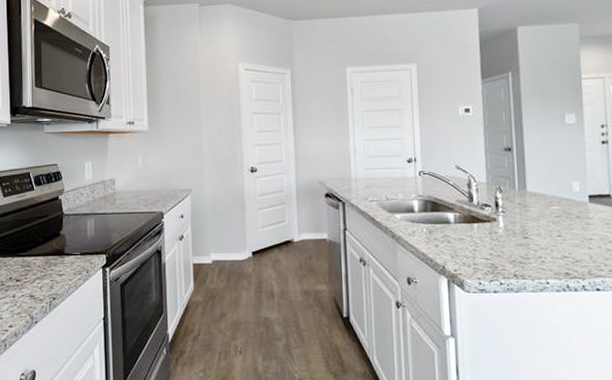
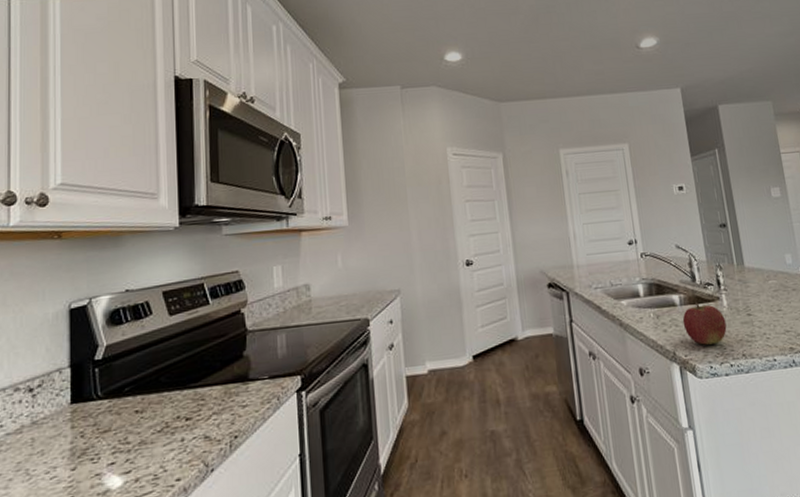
apple: none [455,221,500,262] -> present [682,301,727,345]

